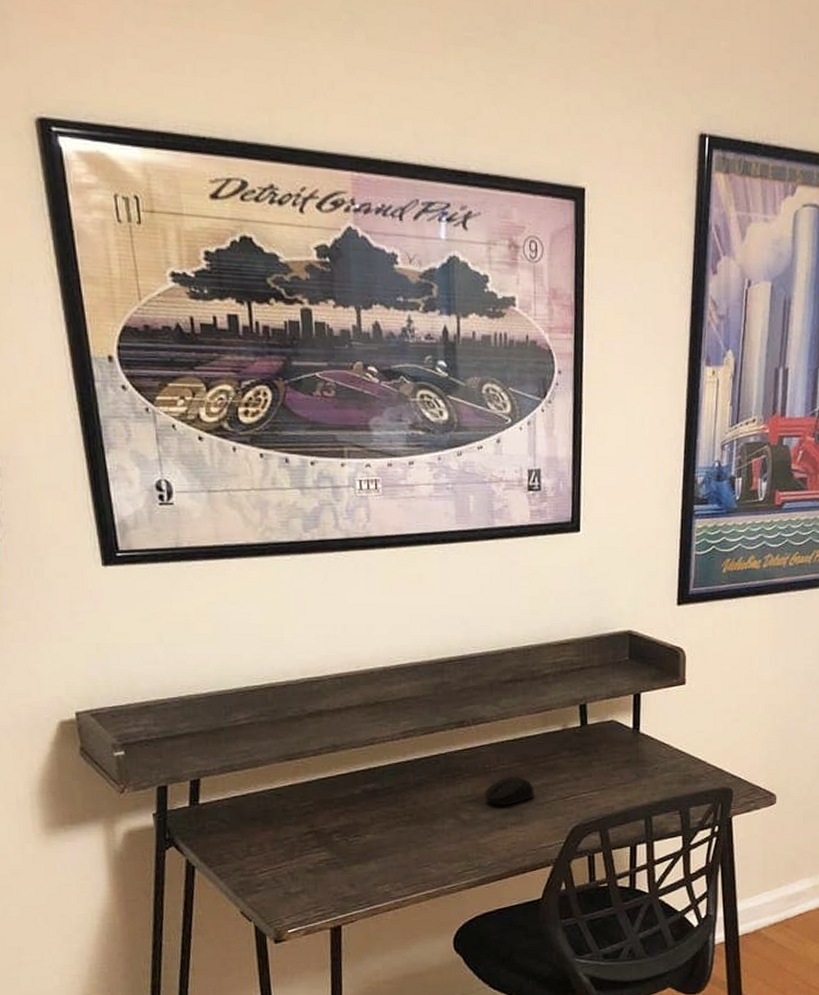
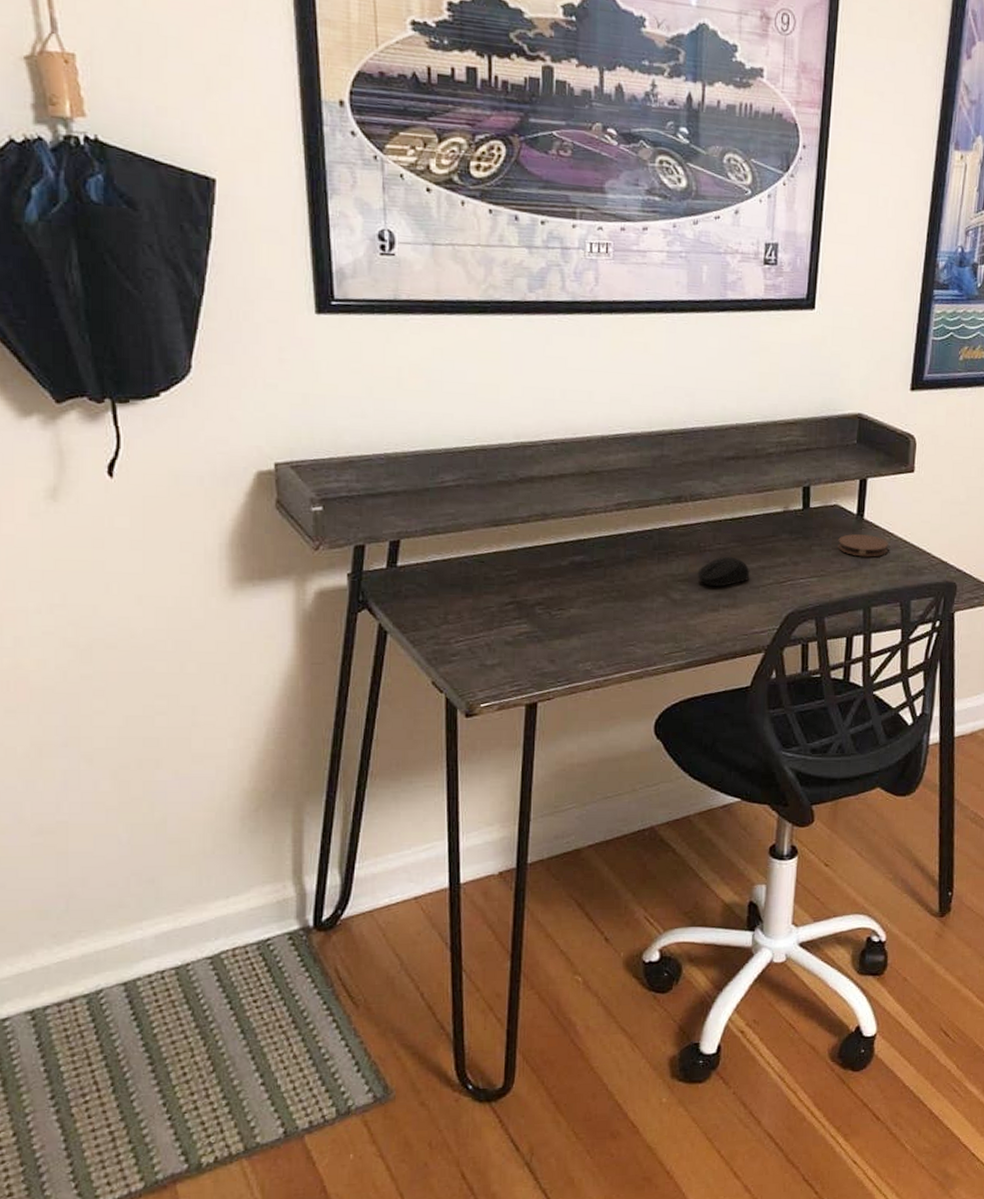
coaster: none [616,747,665,769] -> present [838,534,888,557]

